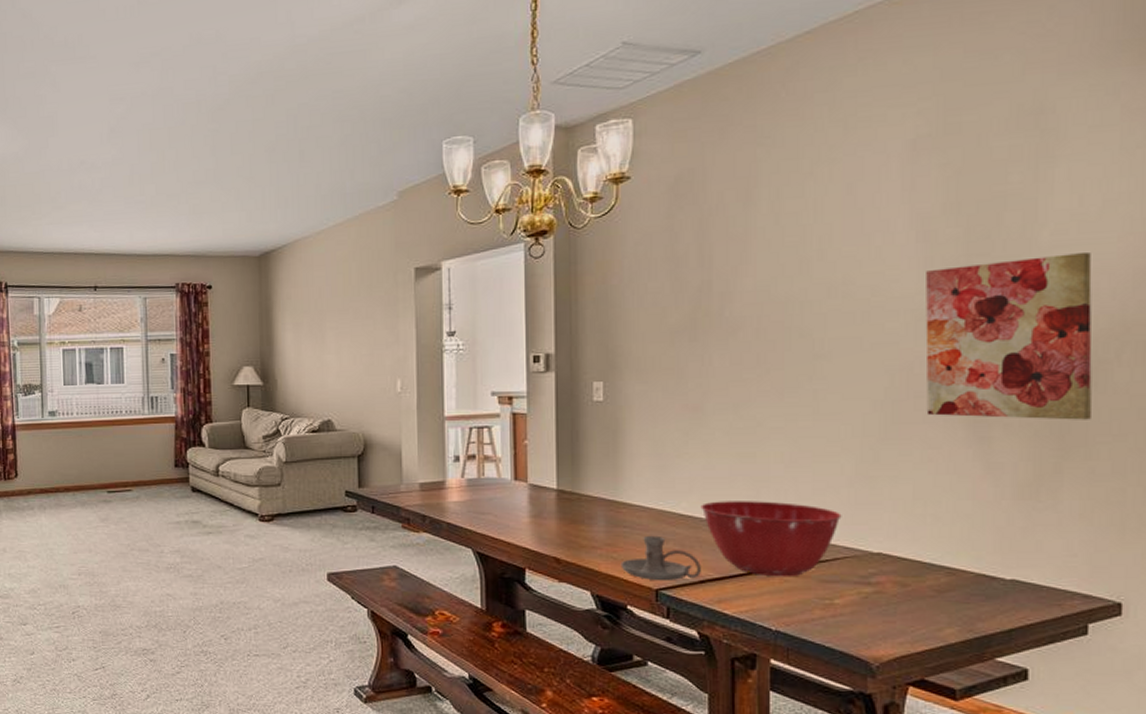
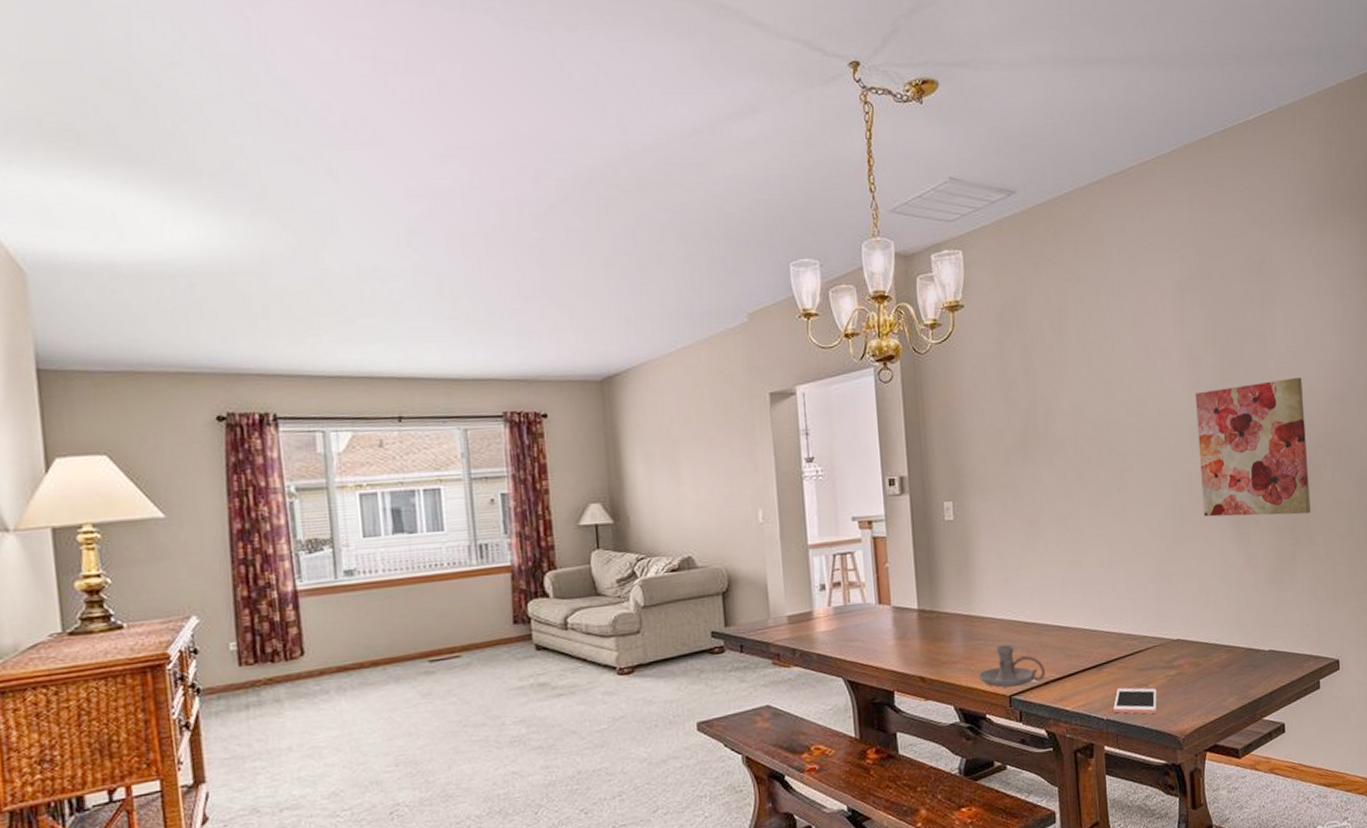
mixing bowl: present [700,501,842,577] -> none [1041,602,1150,671]
cell phone: none [785,599,845,632] -> present [1113,687,1157,714]

